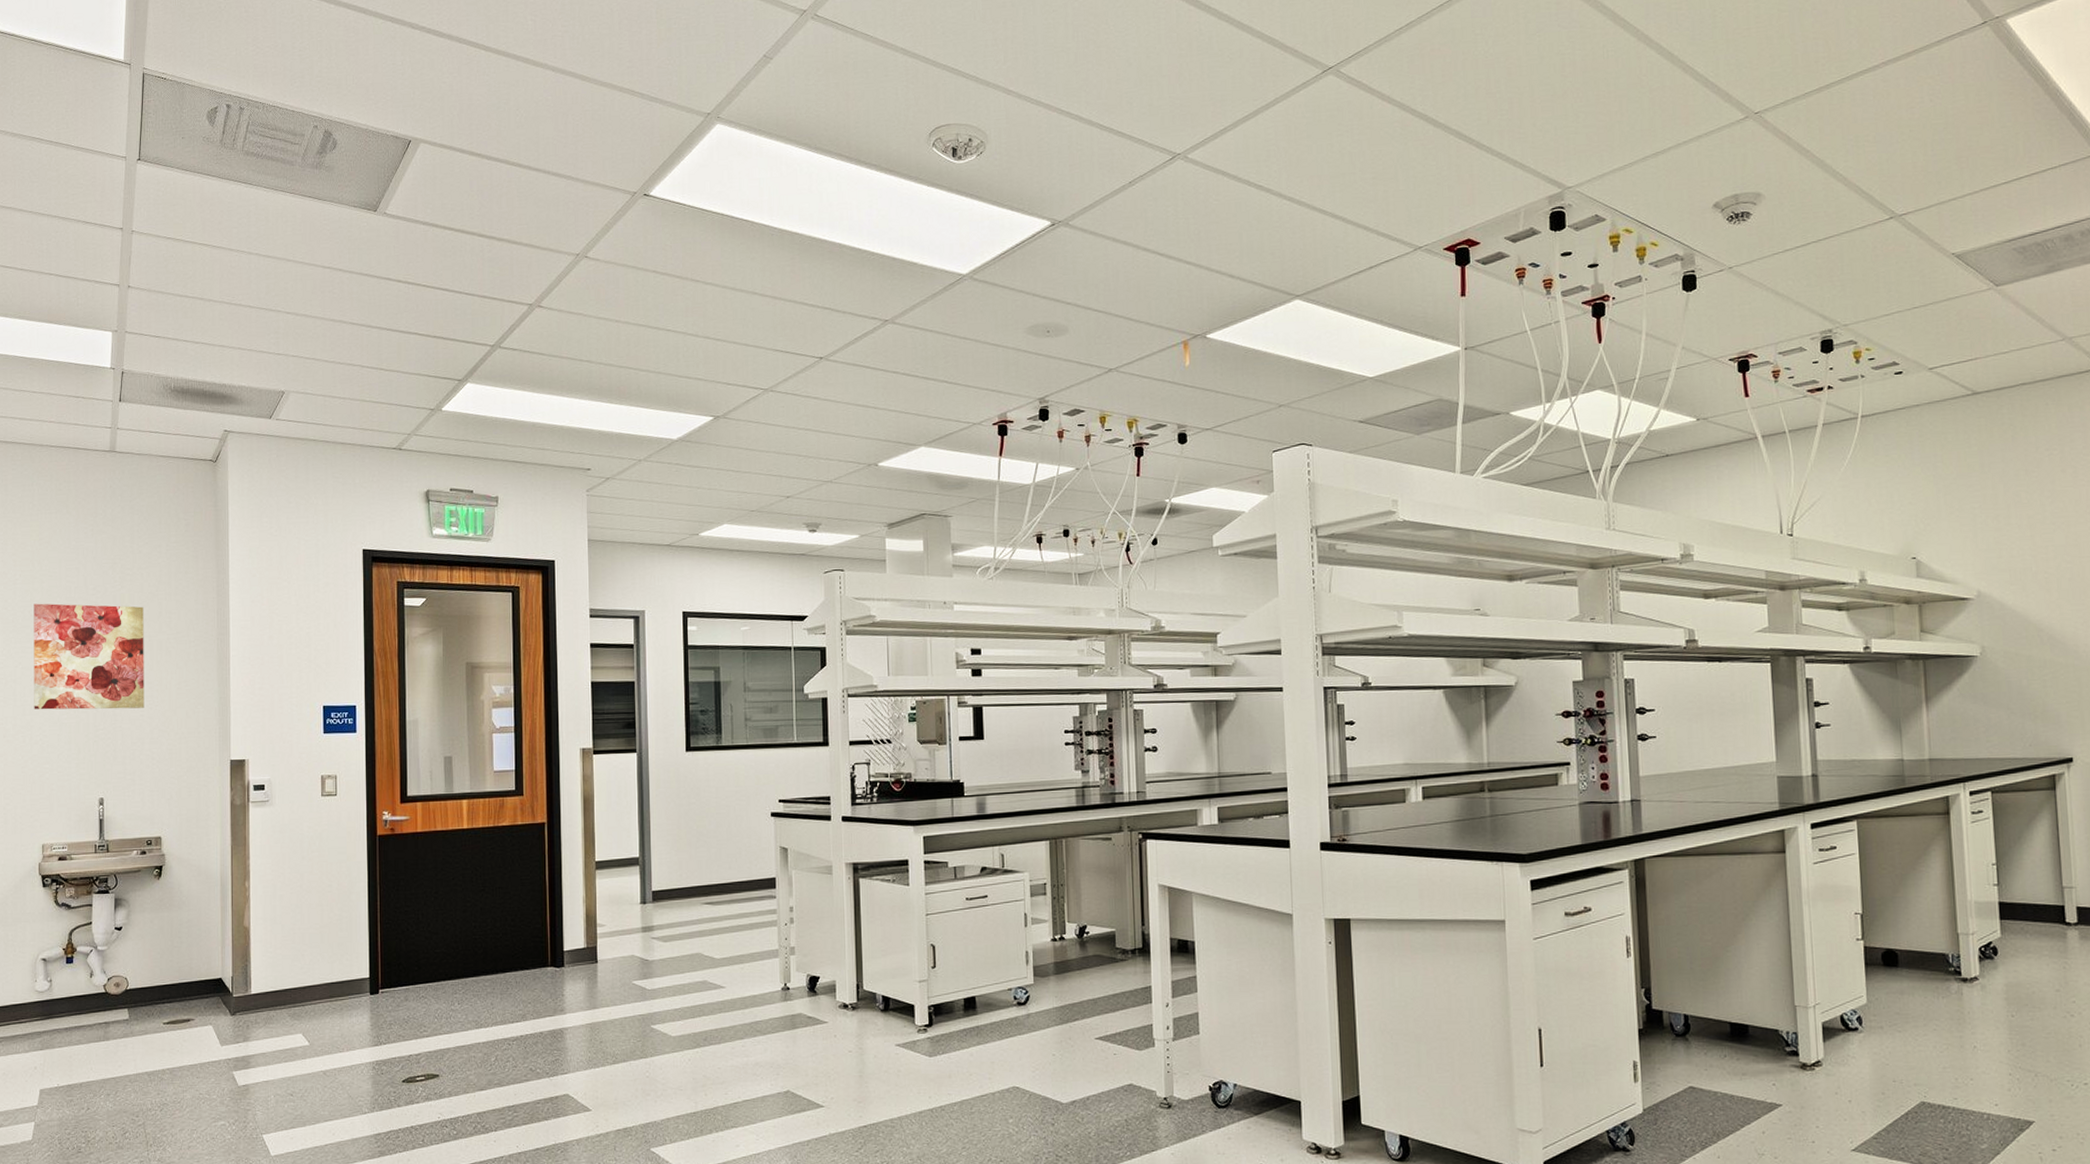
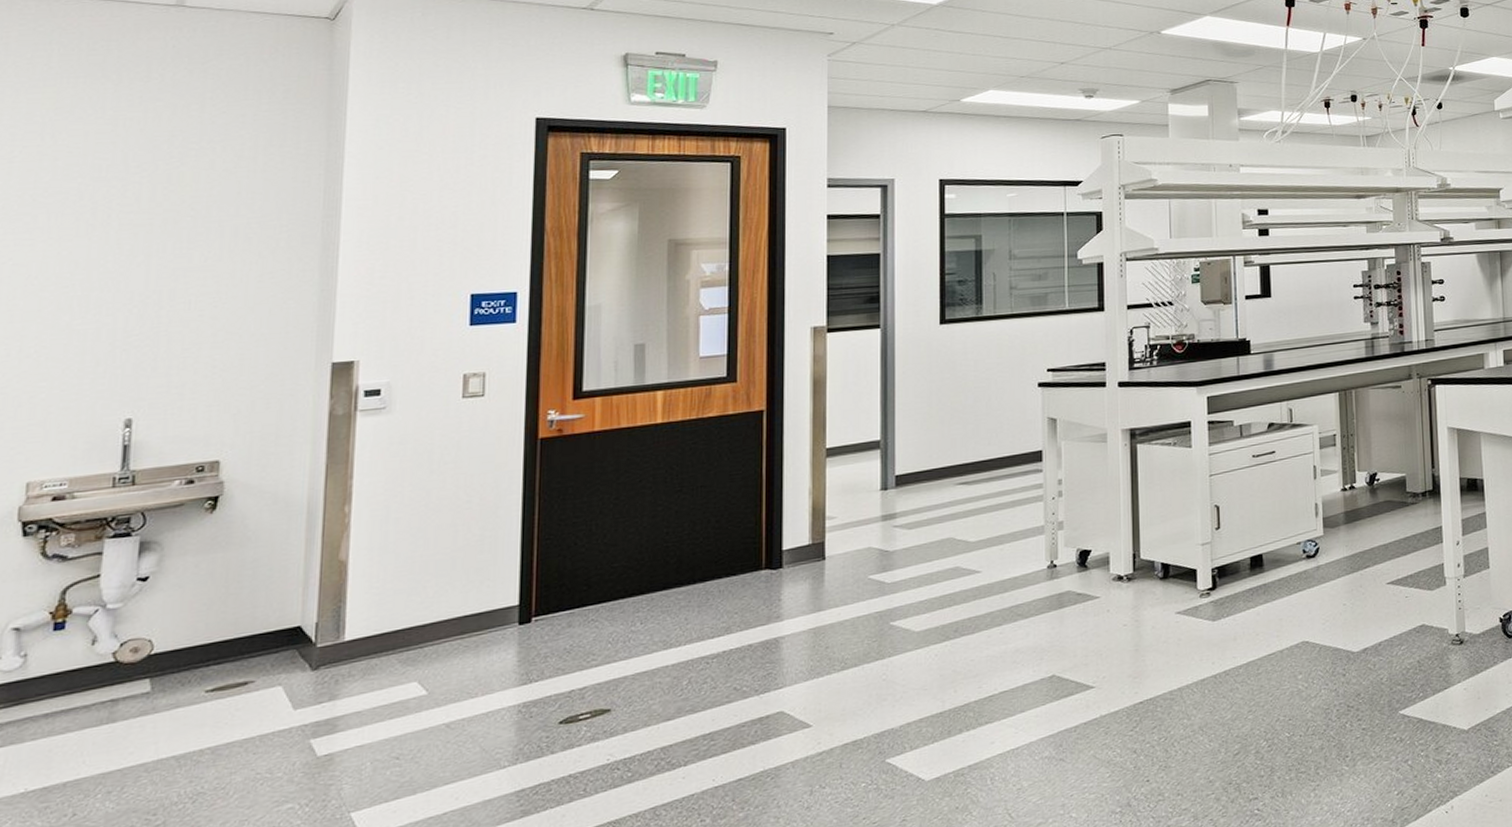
wall art: present [34,603,144,710] -> none [28,185,214,315]

